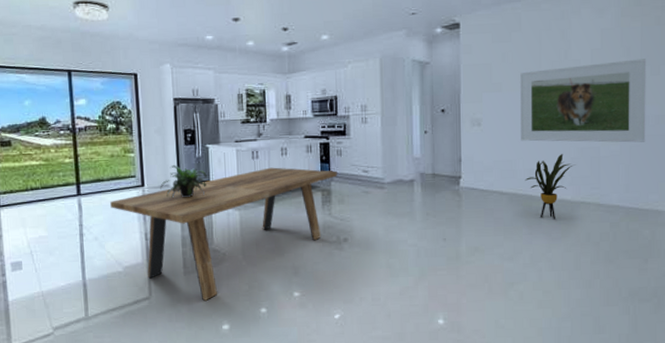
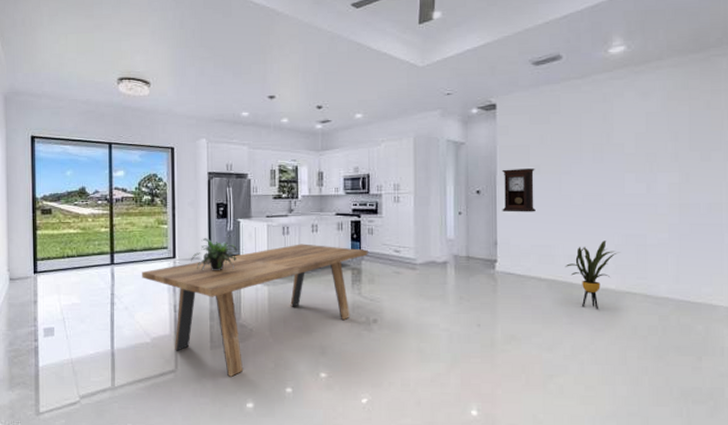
pendulum clock: none [465,86,498,130] -> present [502,169,536,213]
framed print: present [520,59,647,143] -> none [560,144,697,231]

